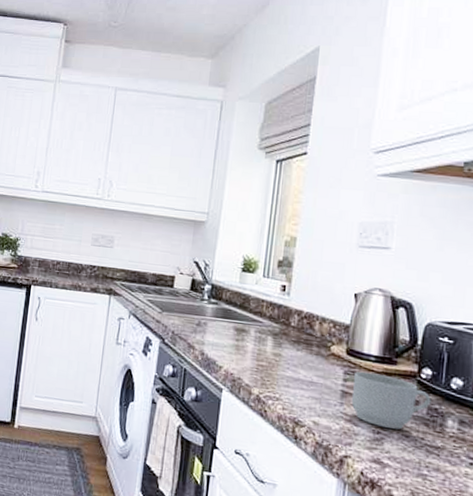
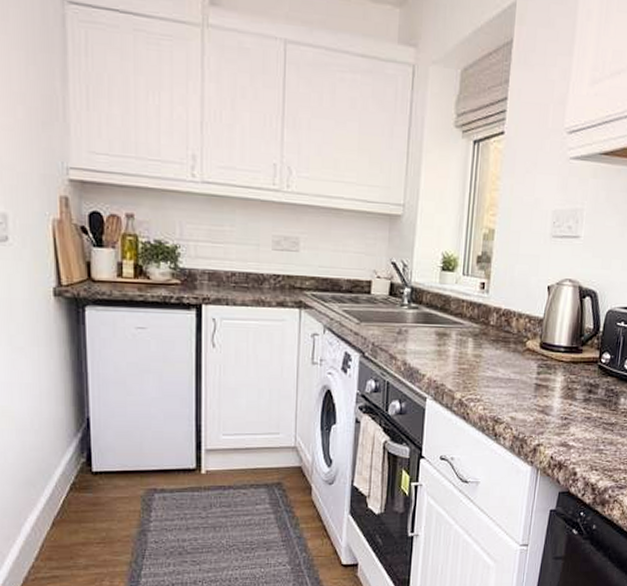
mug: present [351,371,432,430] -> none [543,363,609,413]

